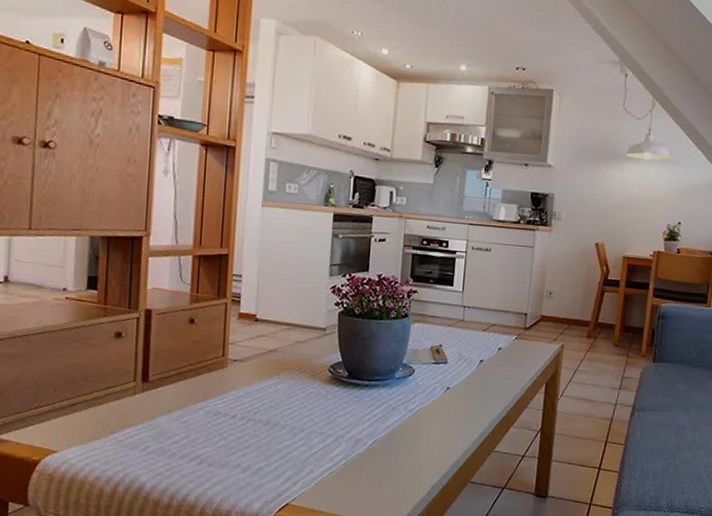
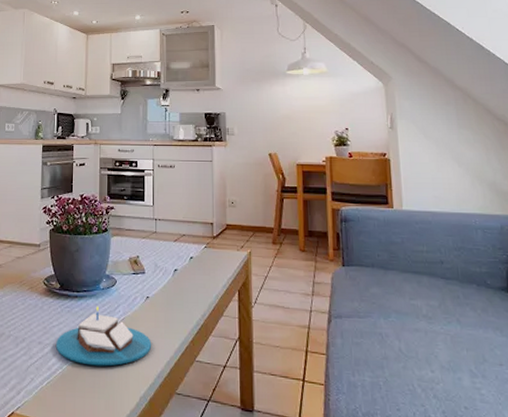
candle: none [341,396,449,457] -> present [56,306,152,366]

